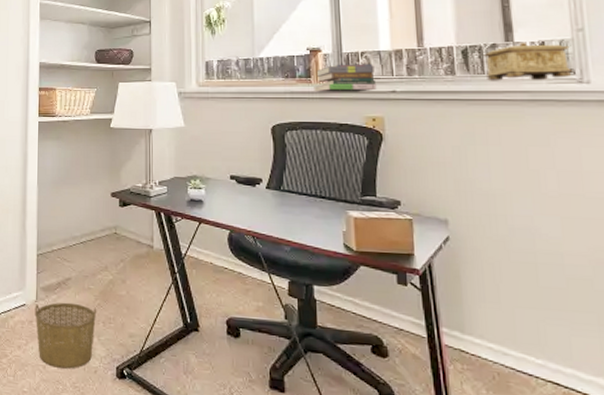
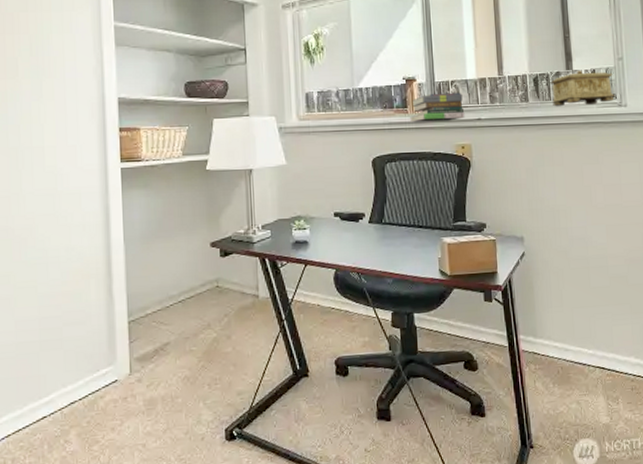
basket: present [35,302,96,369] -> none [129,369,200,444]

